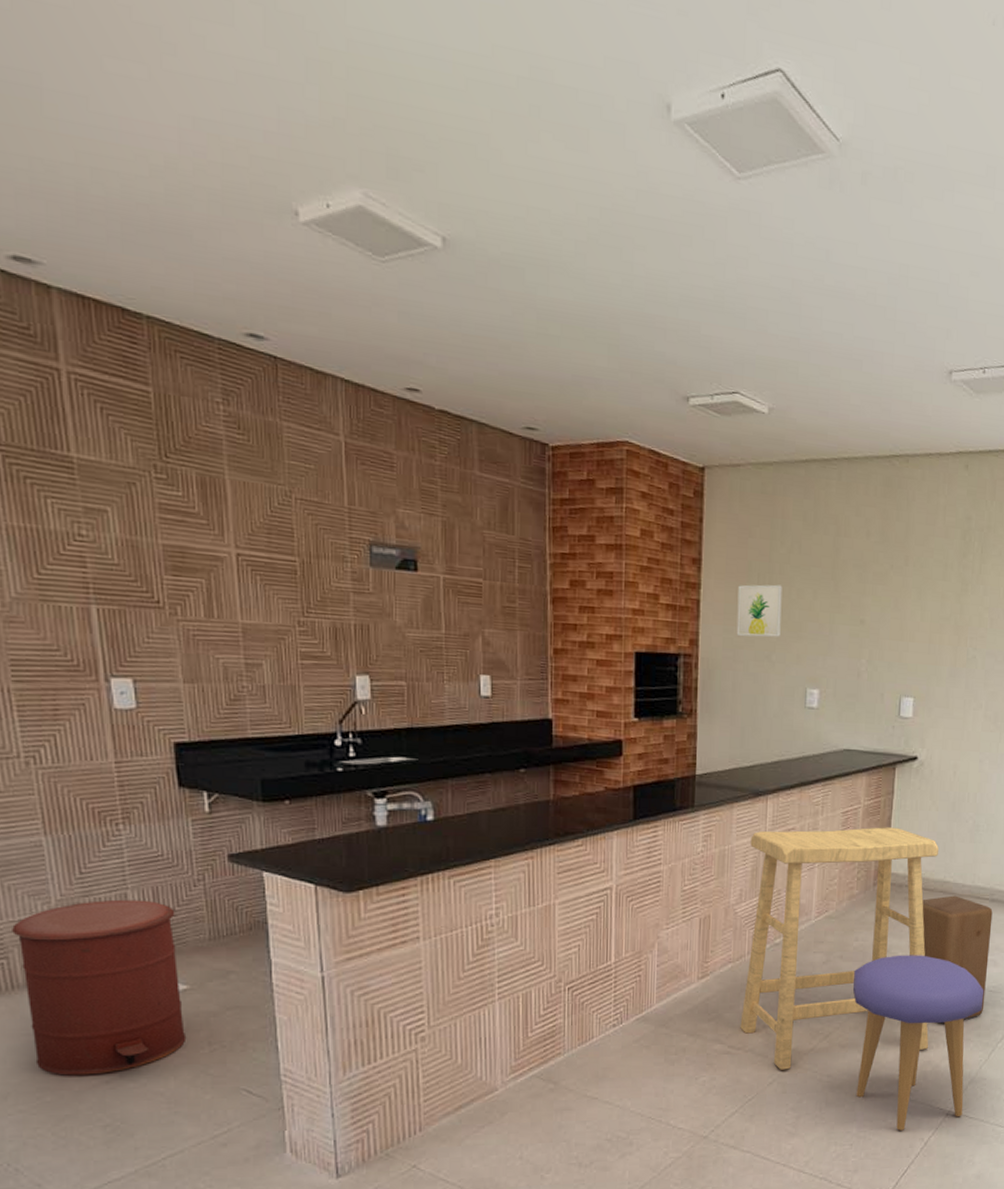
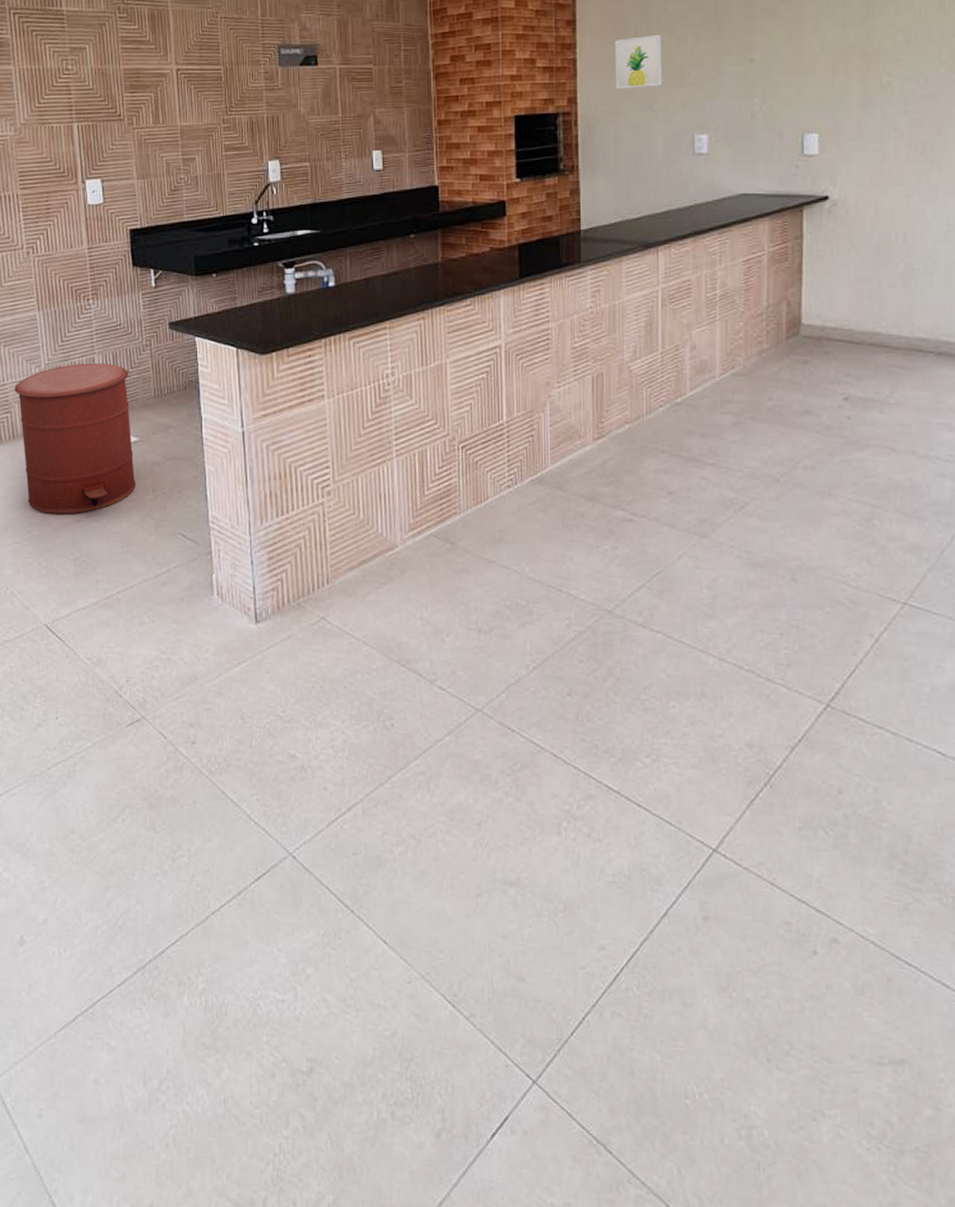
stool: present [740,827,939,1070] -> none [642,274,871,543]
stool: present [852,955,984,1131] -> none [769,416,938,622]
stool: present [922,895,993,1024] -> none [848,348,941,498]

